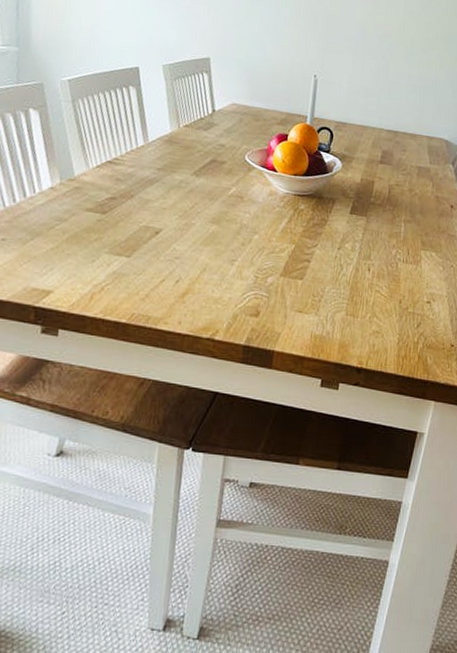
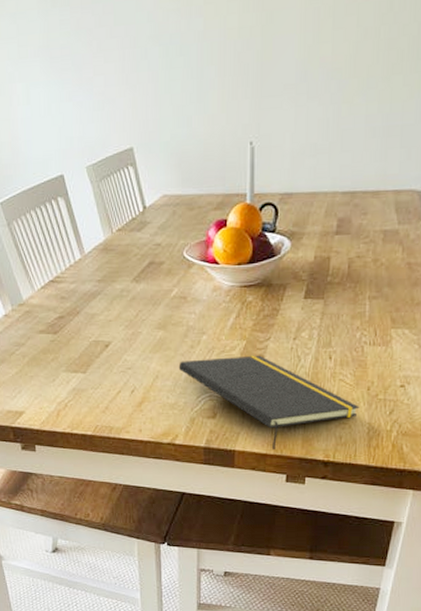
notepad: none [227,256,392,354] -> present [178,355,360,451]

